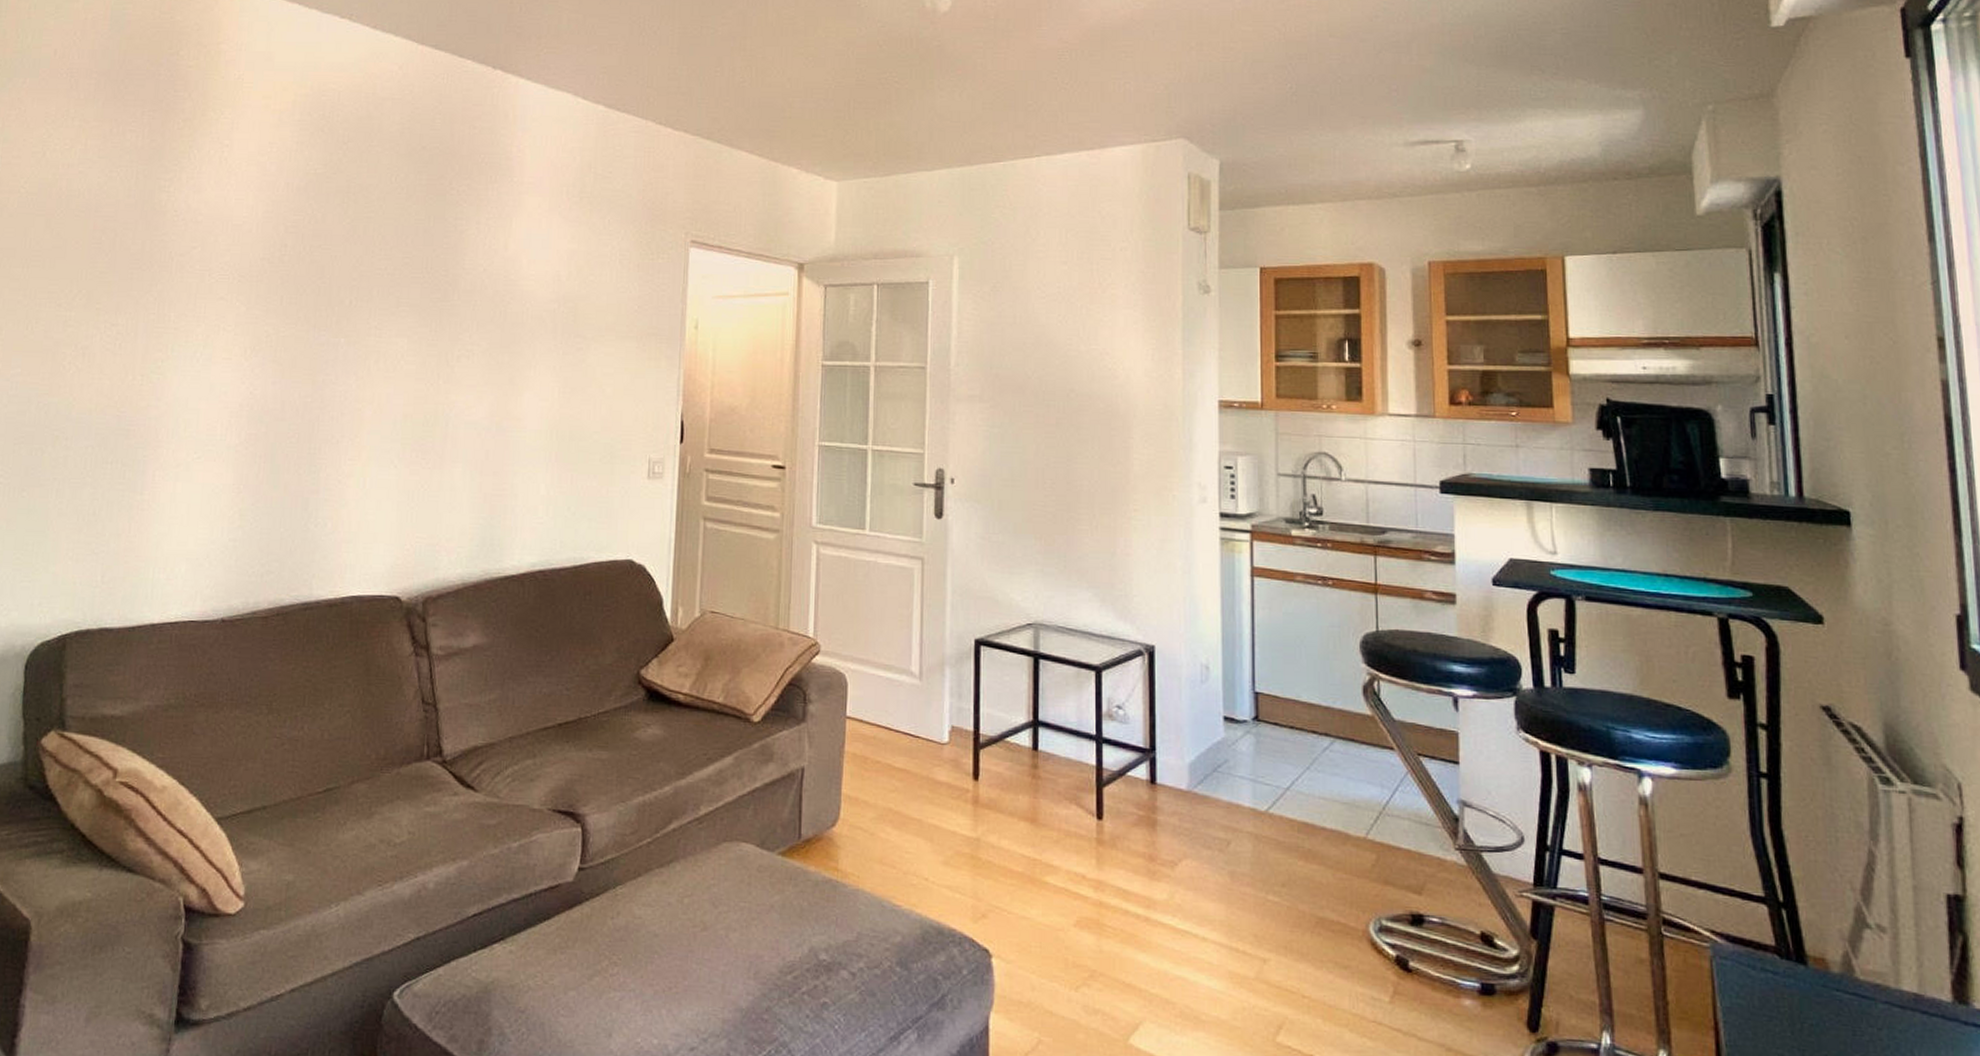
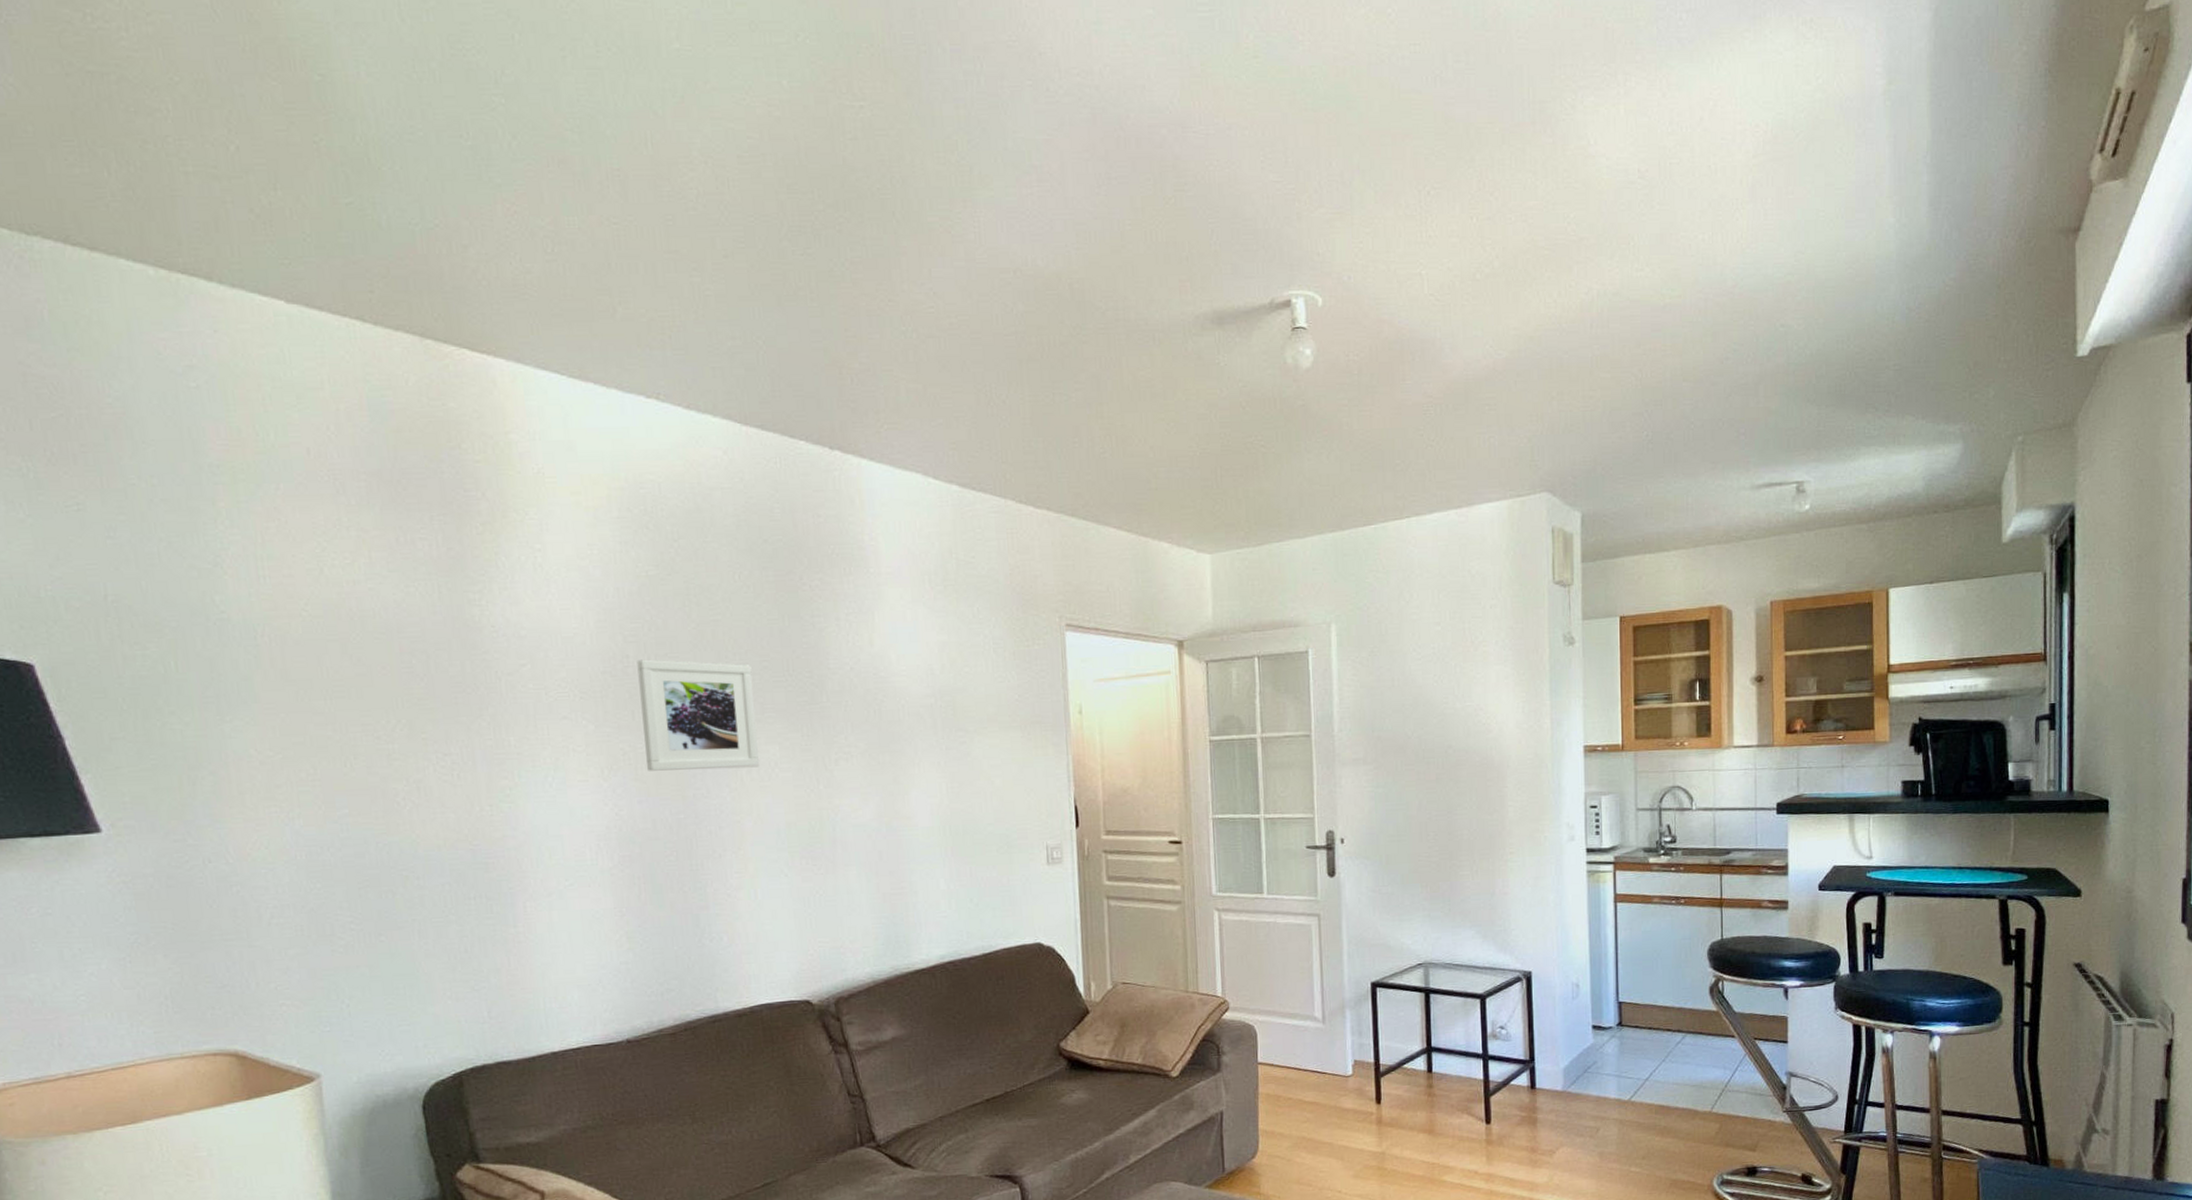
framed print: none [285,249,394,358] -> present [637,659,760,771]

